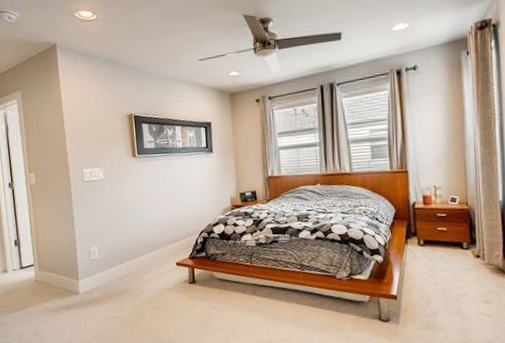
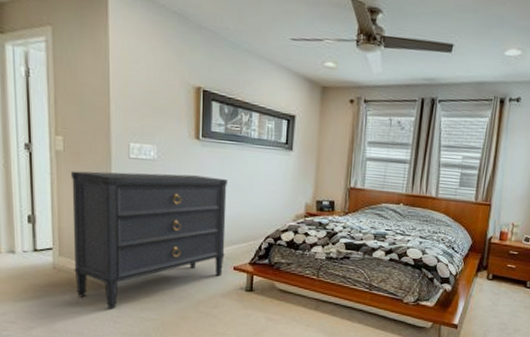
dresser: none [42,186,168,312] -> present [70,170,227,309]

